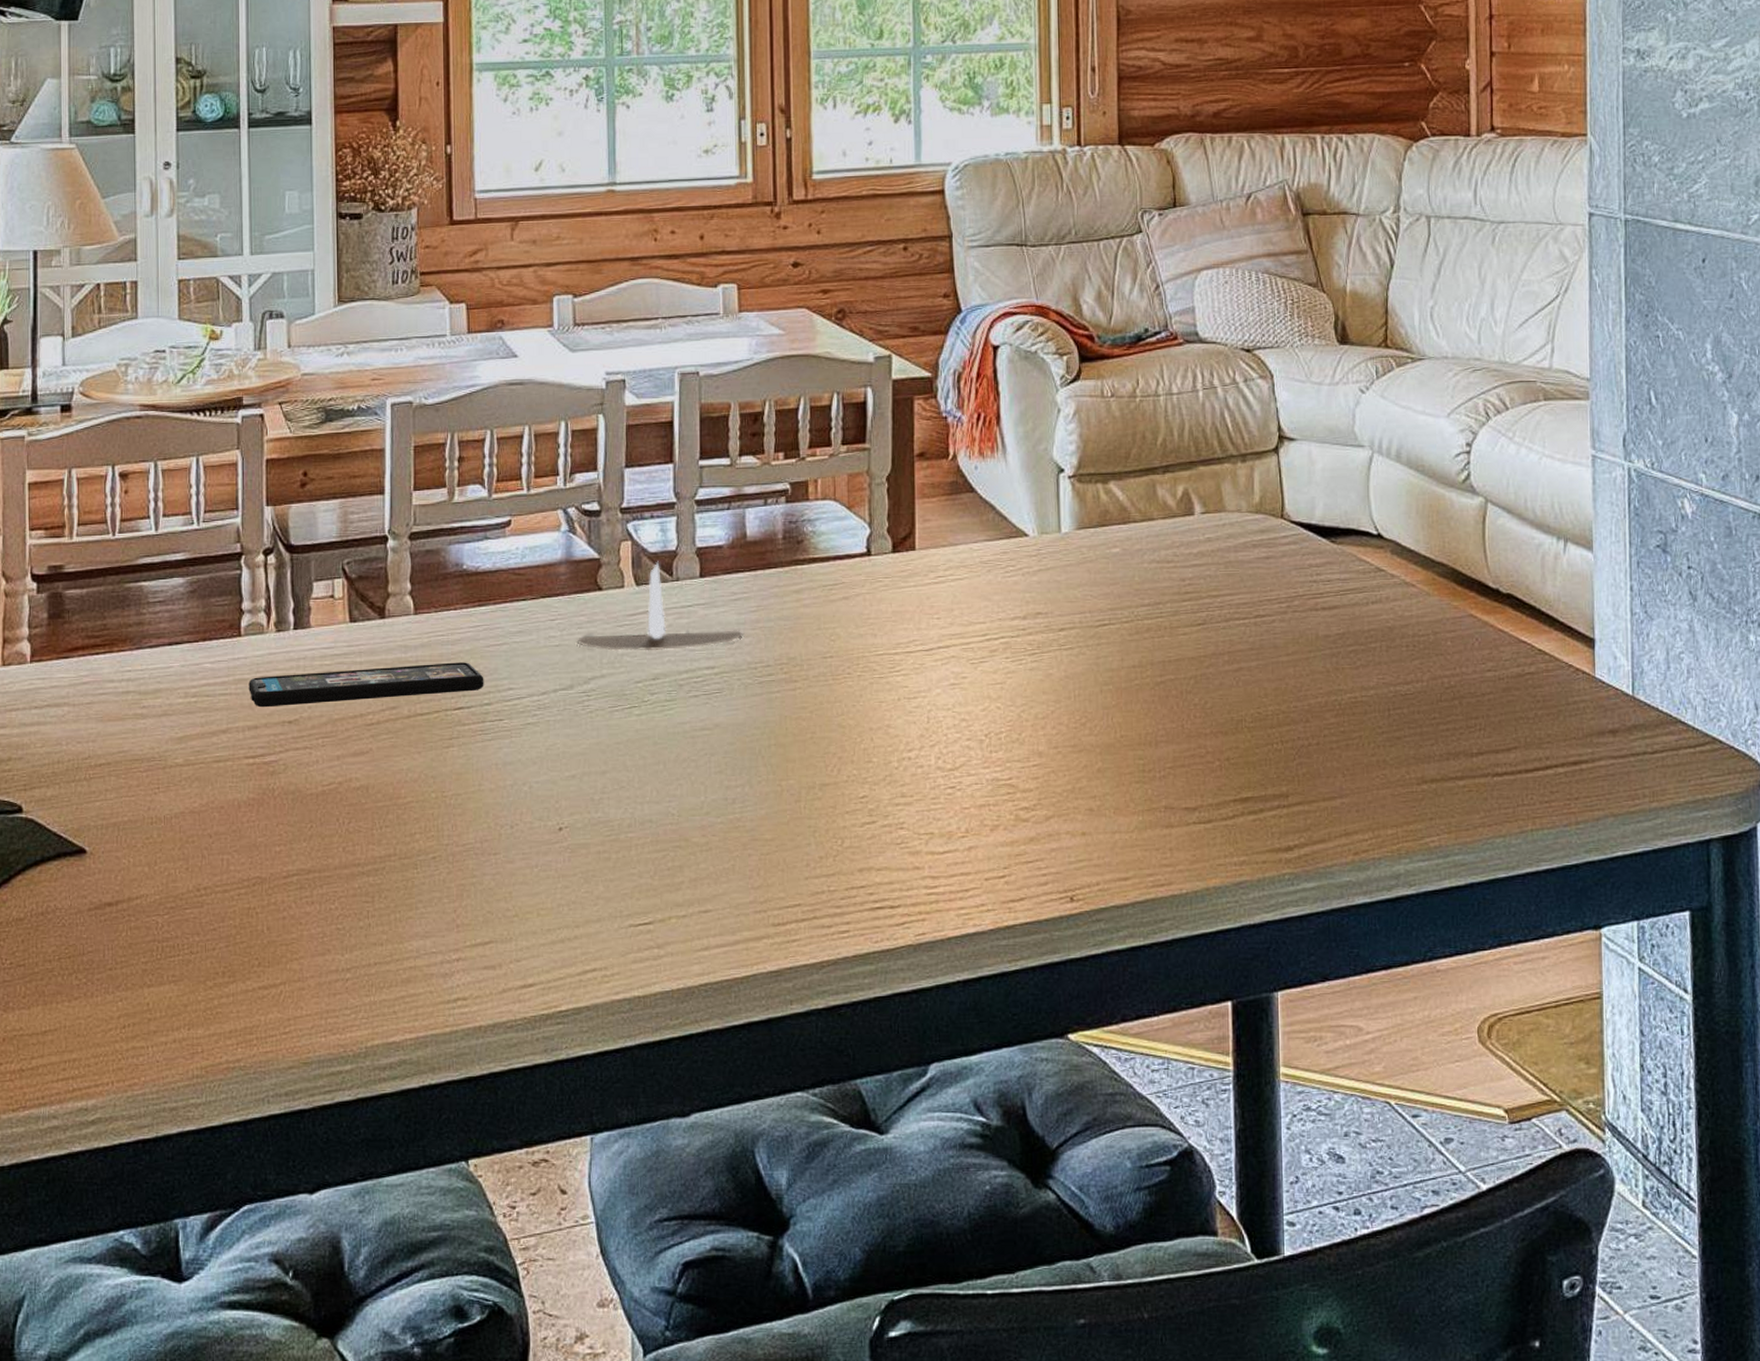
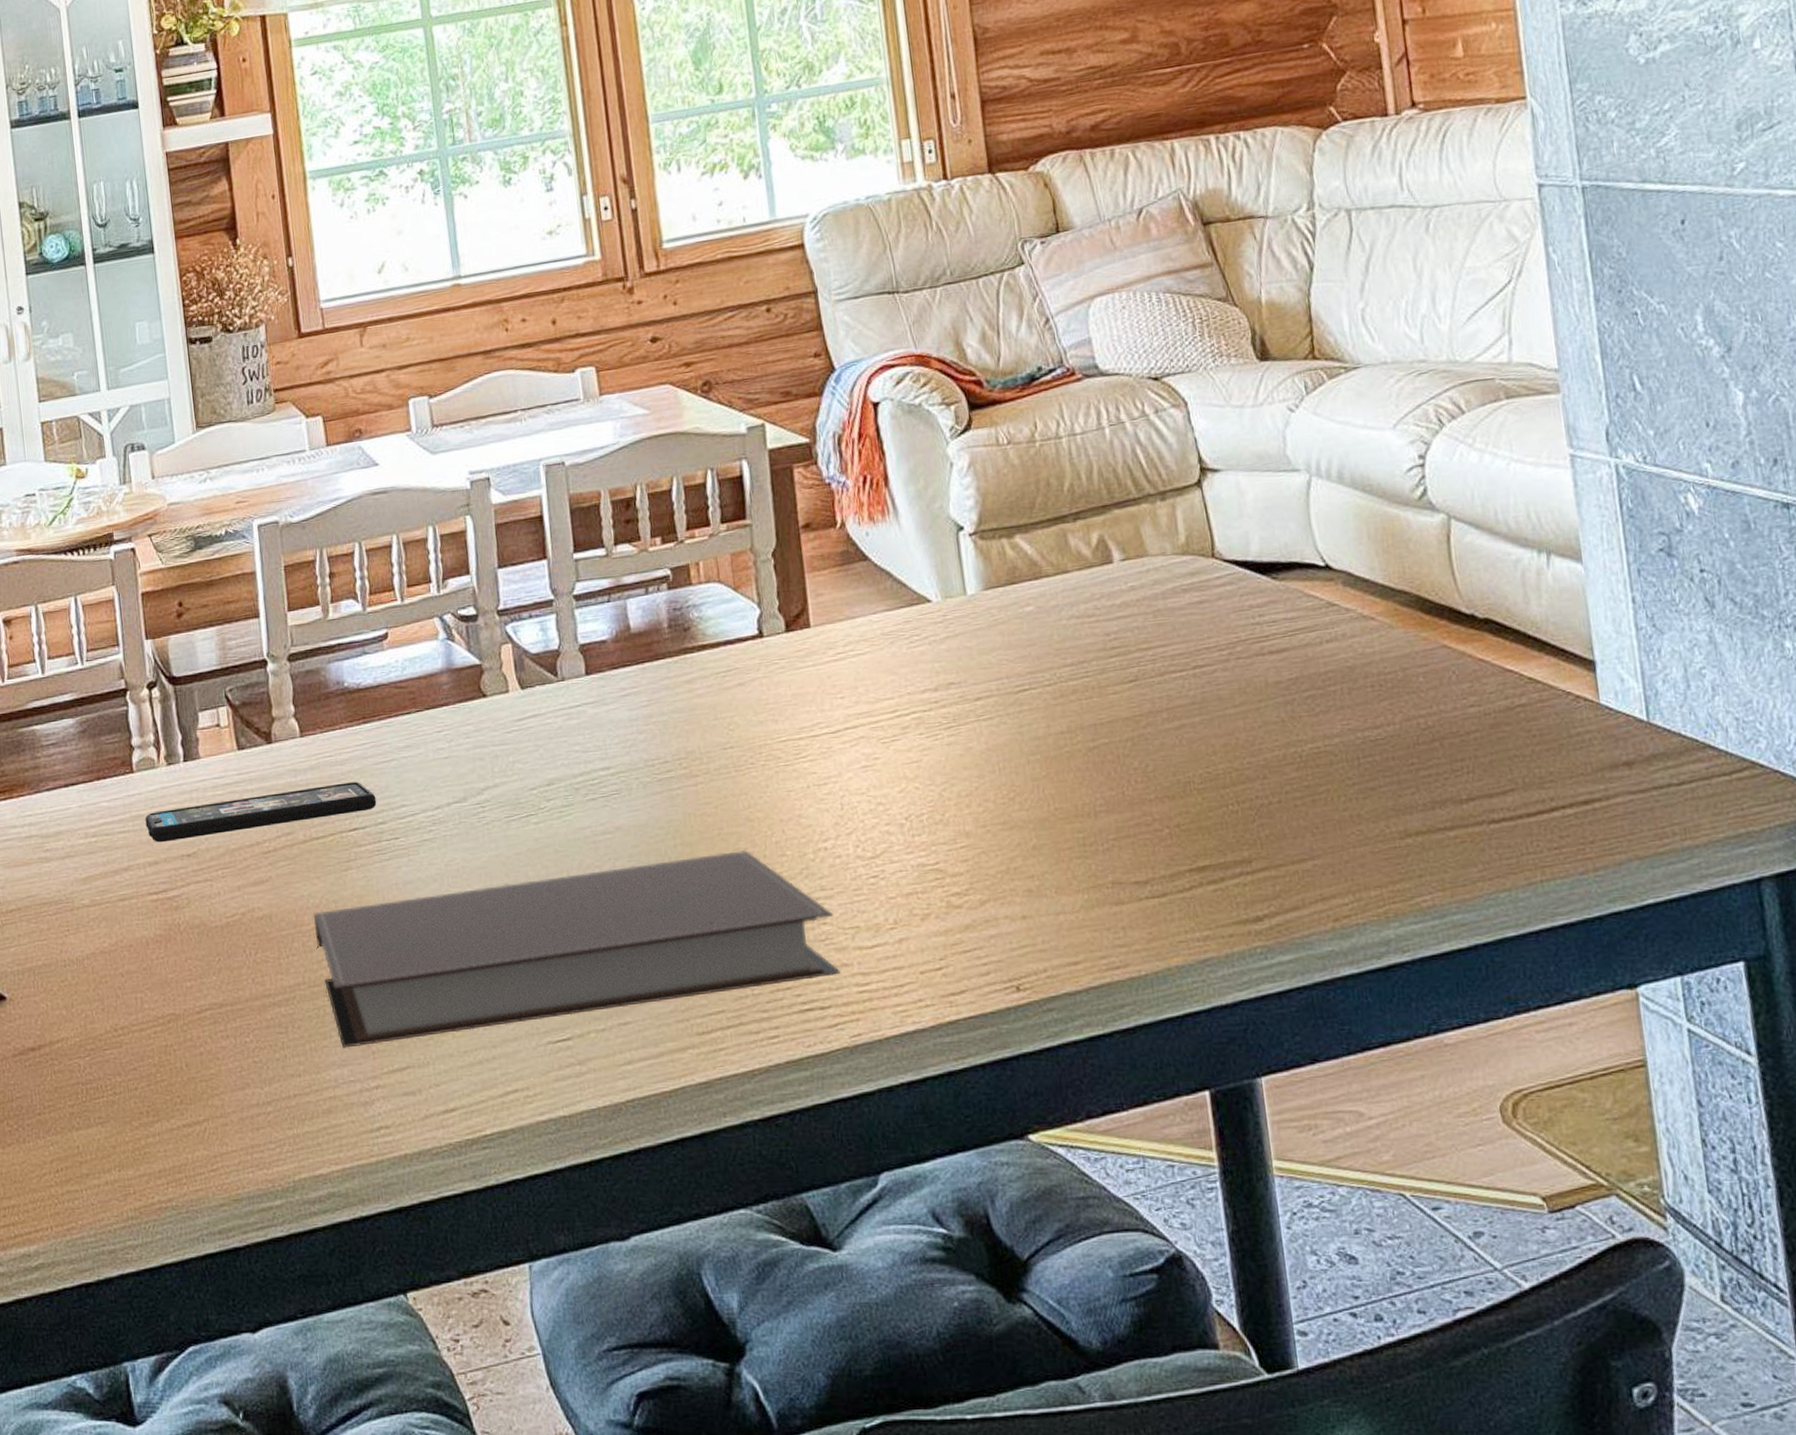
notebook: none [410,755,912,920] -> present [313,850,841,1048]
candle: present [577,561,743,651] -> none [466,662,637,759]

